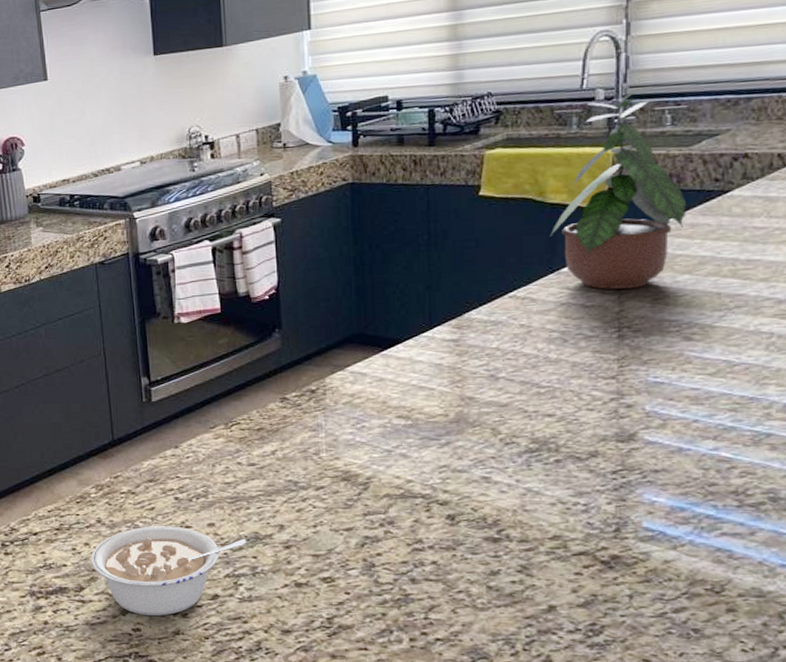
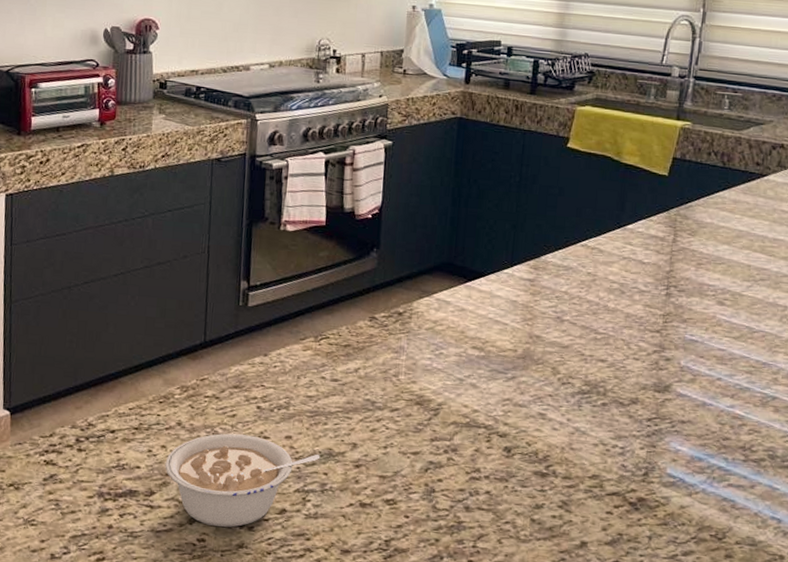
potted plant: present [550,89,686,289] -> none [621,72,732,252]

